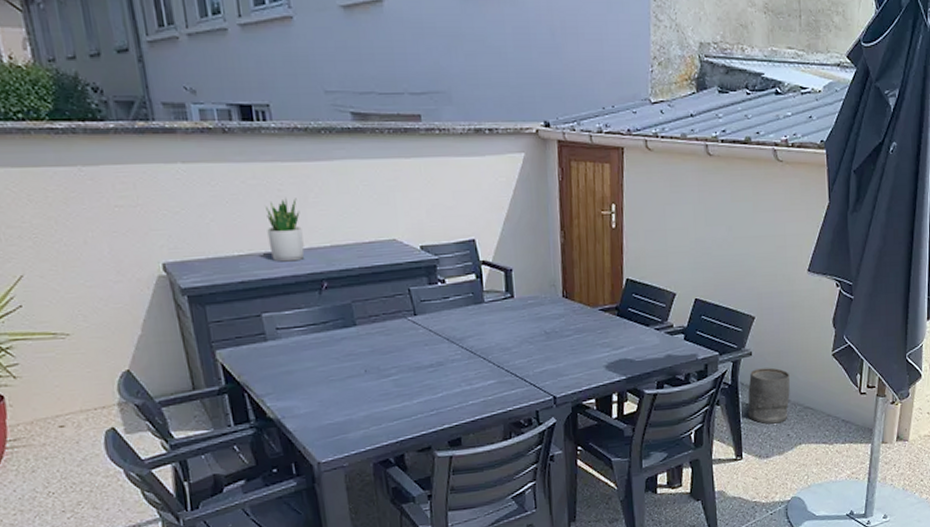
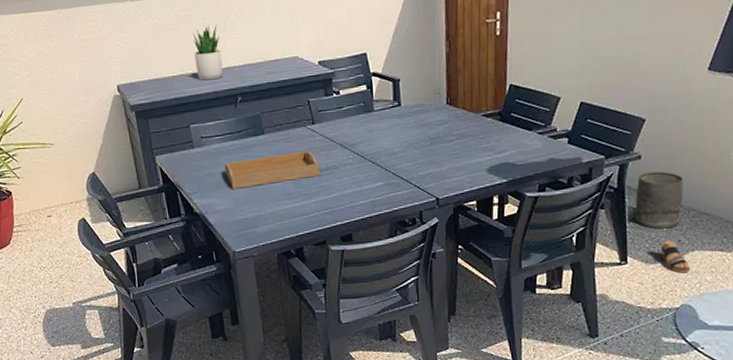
serving tray: none [306,345,424,389] -> present [224,150,321,189]
sandal: none [772,435,799,467] -> present [660,241,691,274]

